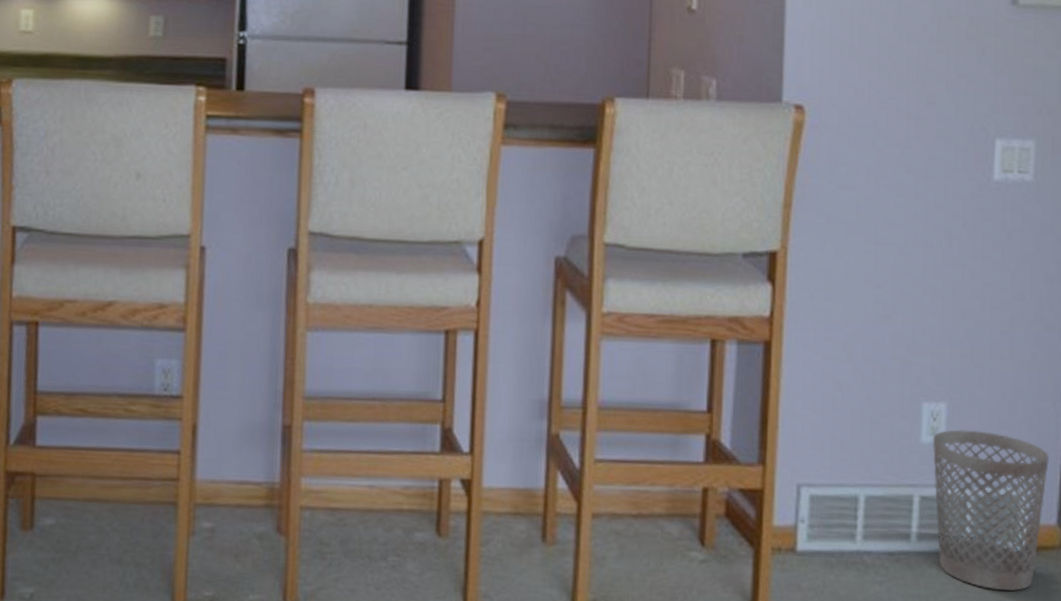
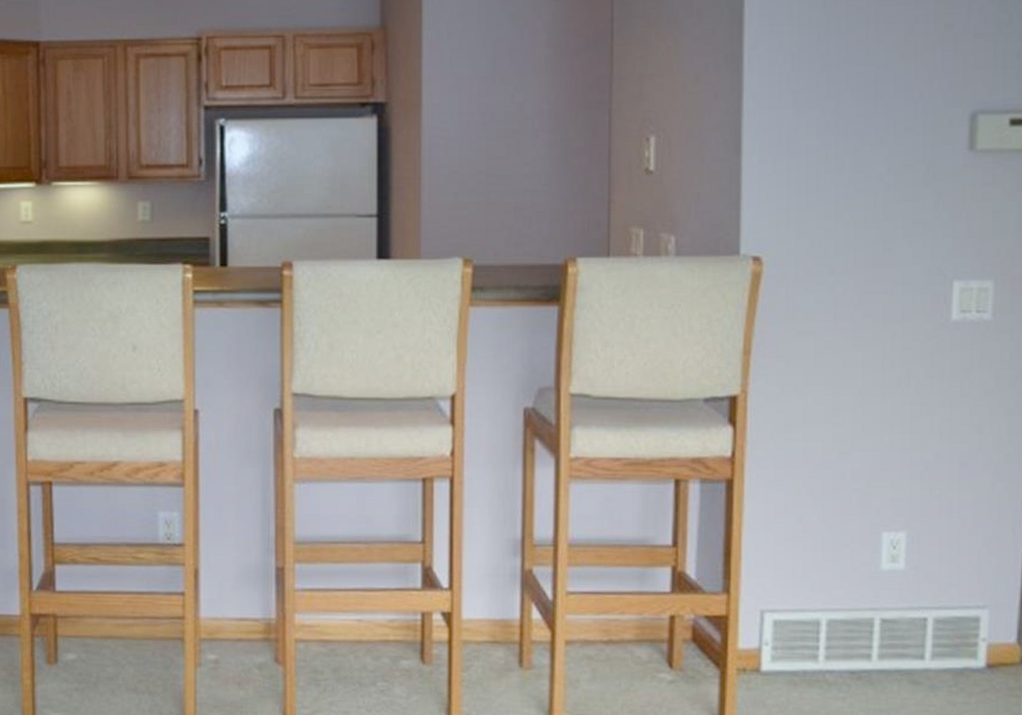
wastebasket: present [932,429,1049,591] -> none [892,556,1008,705]

